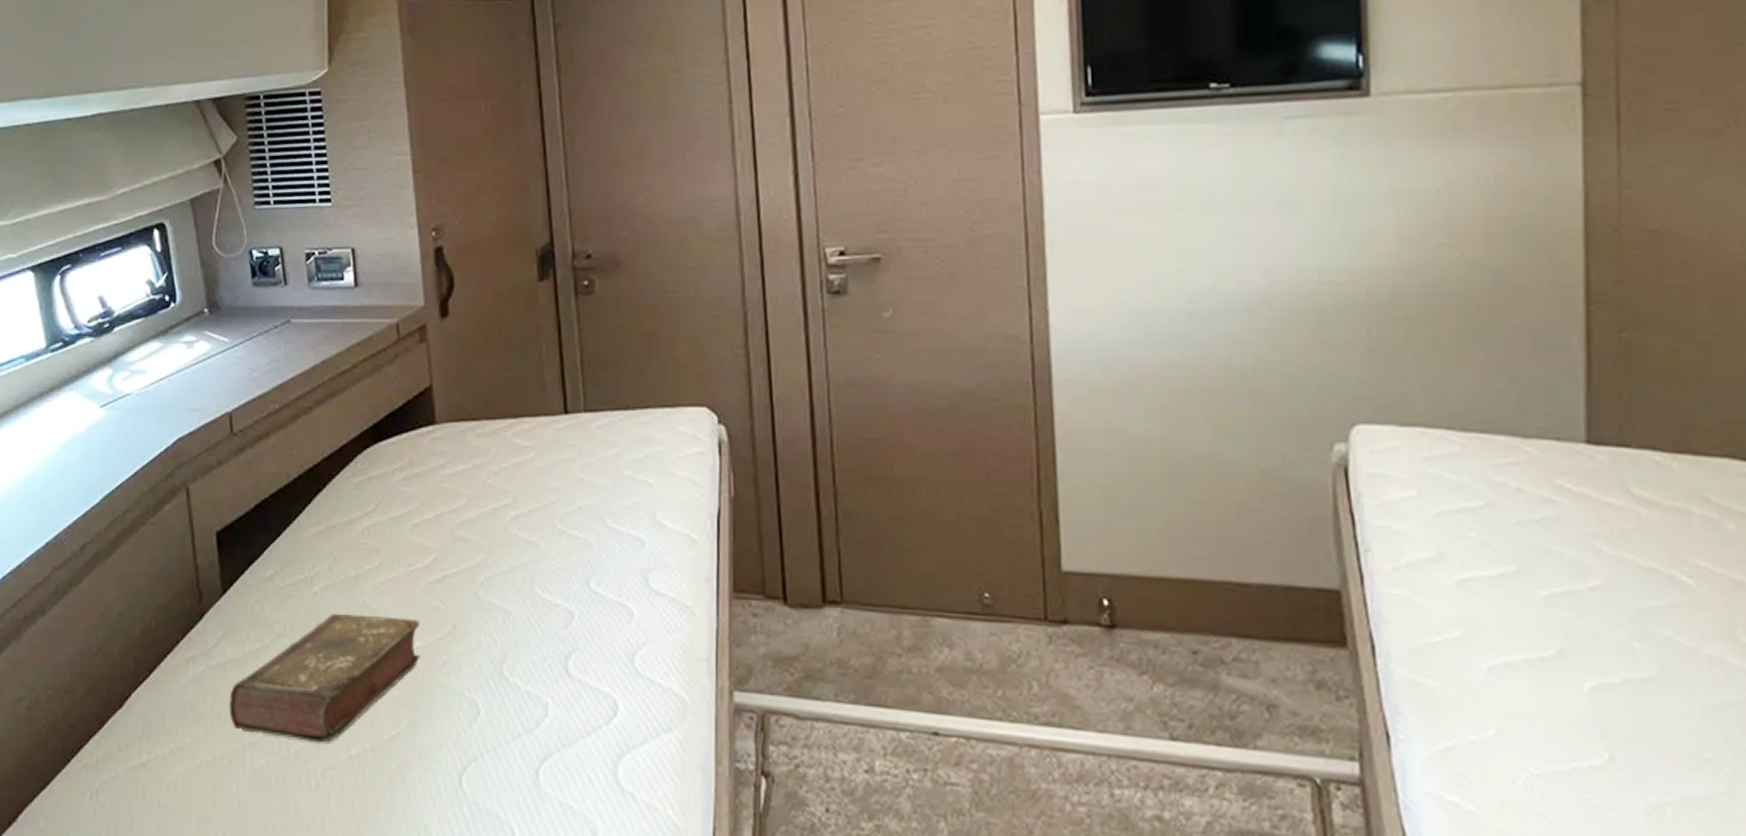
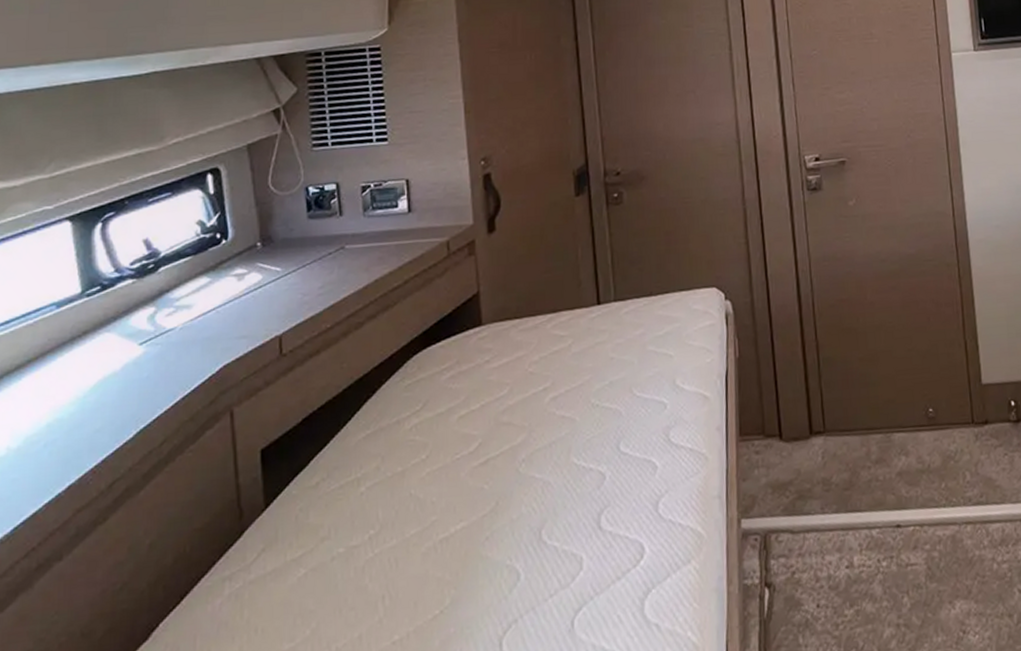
book: present [228,613,420,743] -> none [267,502,464,640]

